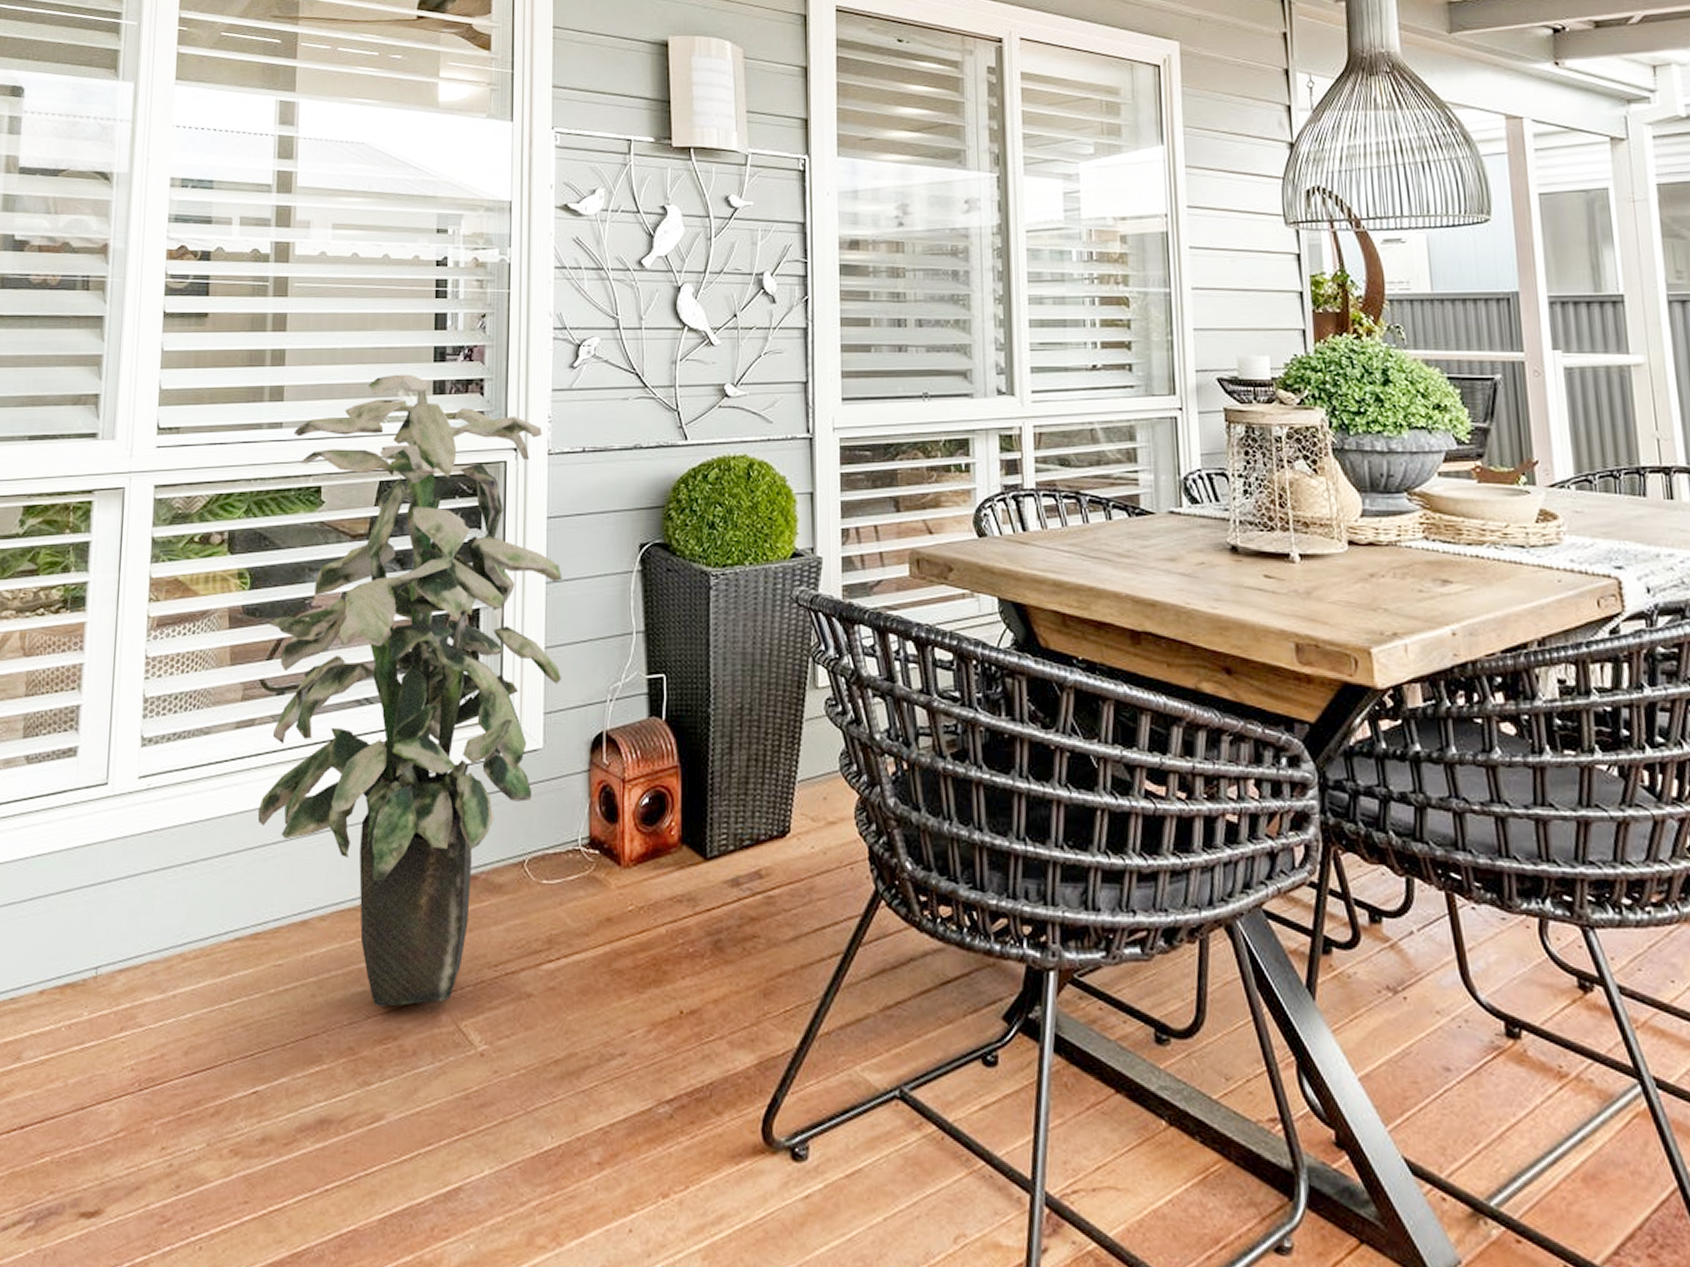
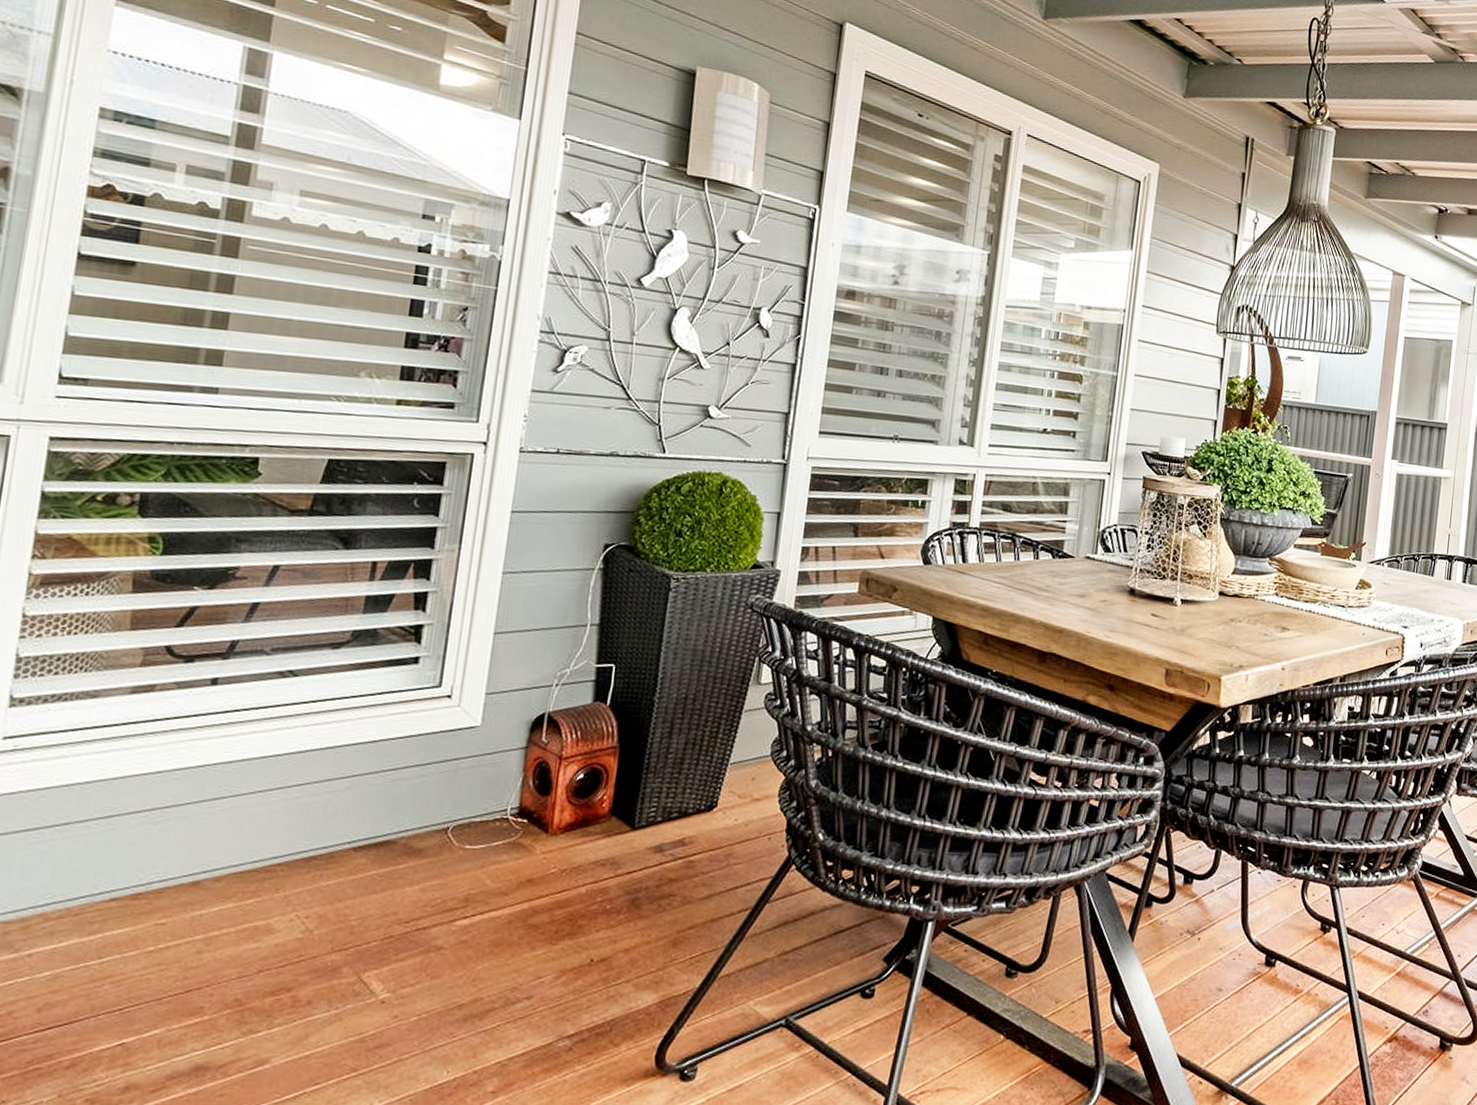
indoor plant: present [257,374,562,1007] -> none [149,354,521,961]

